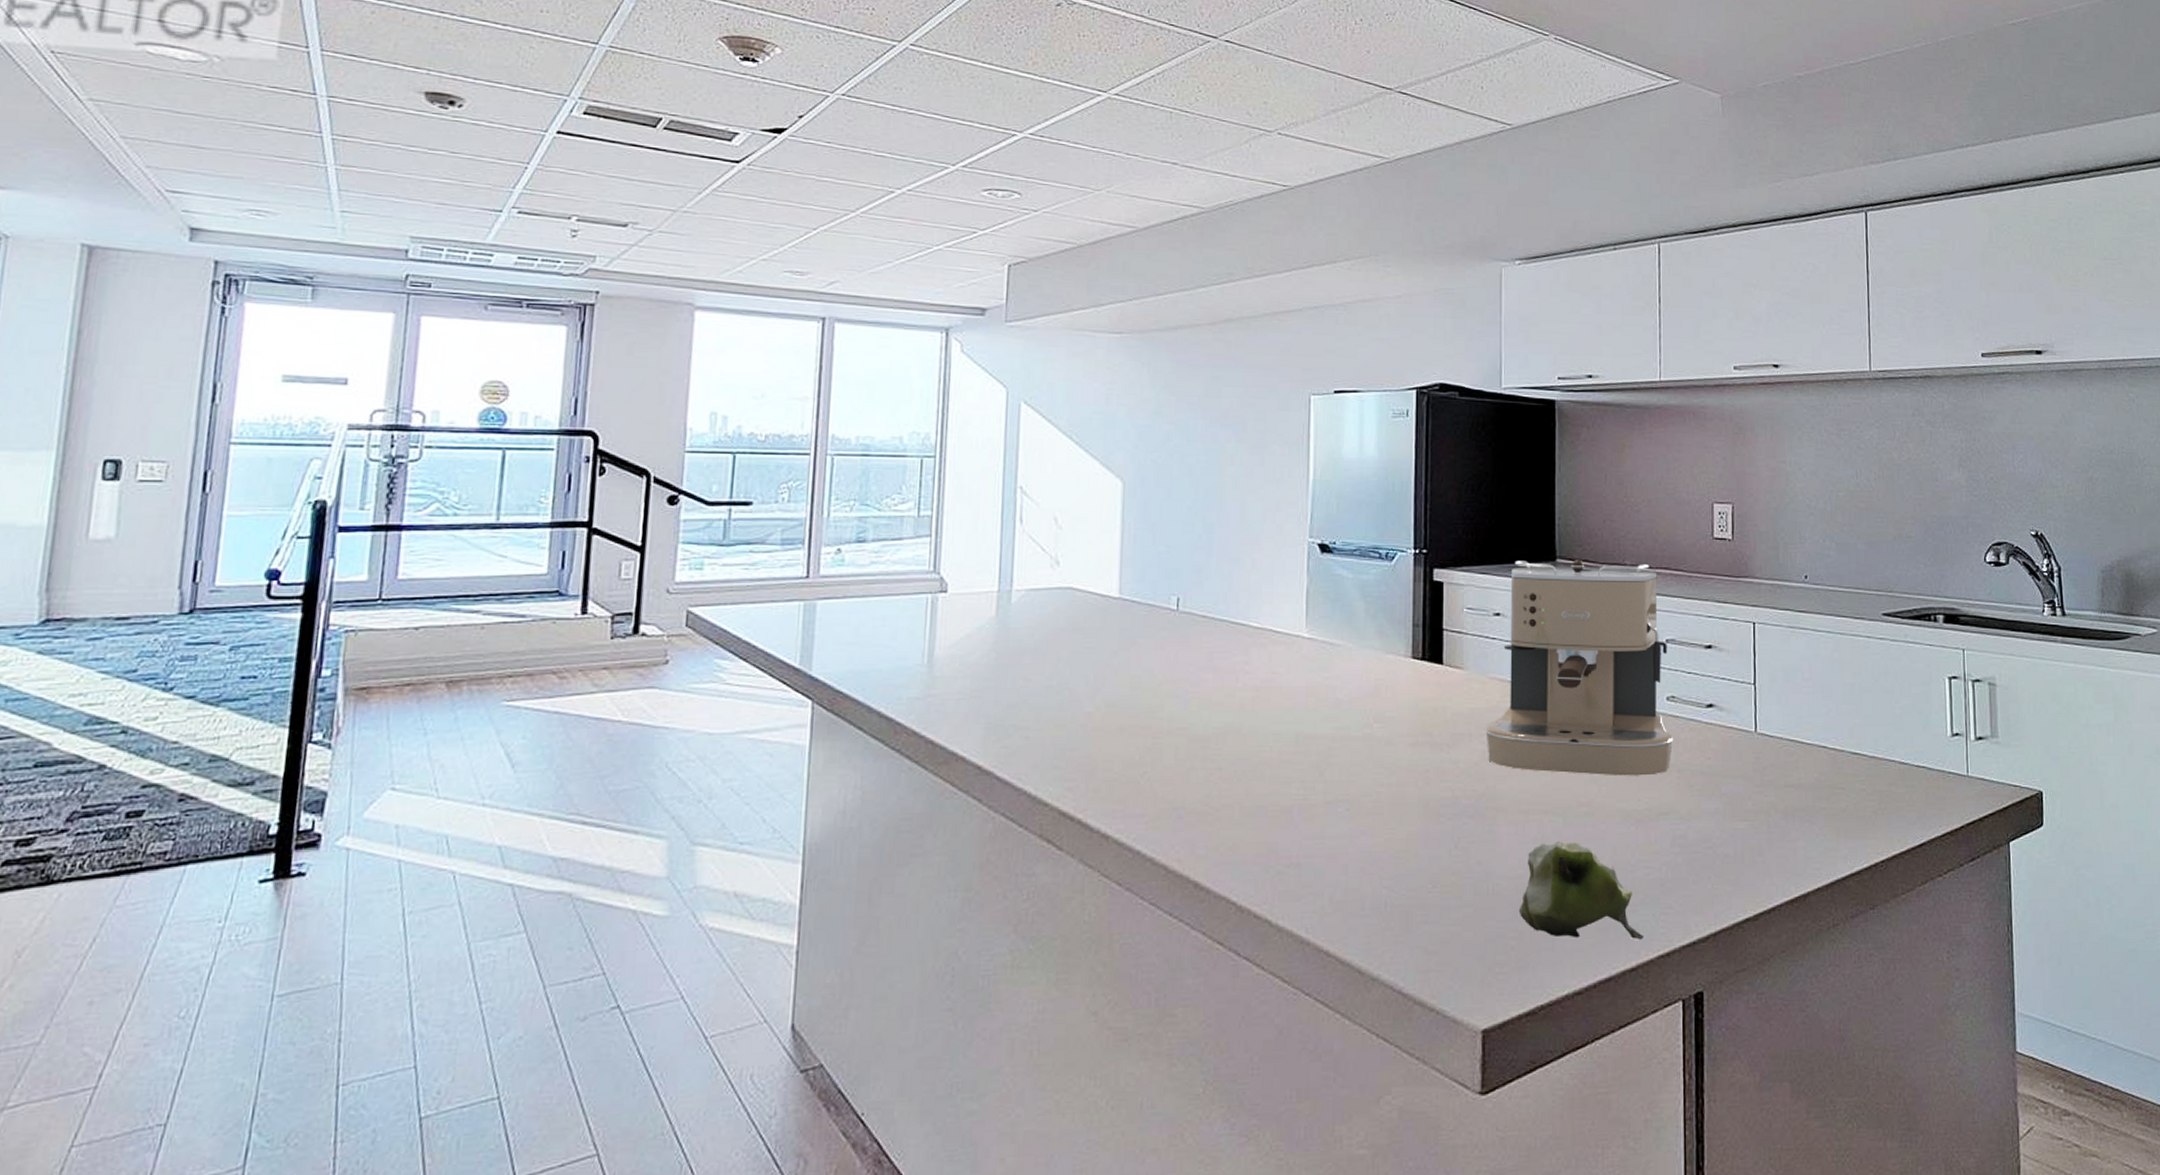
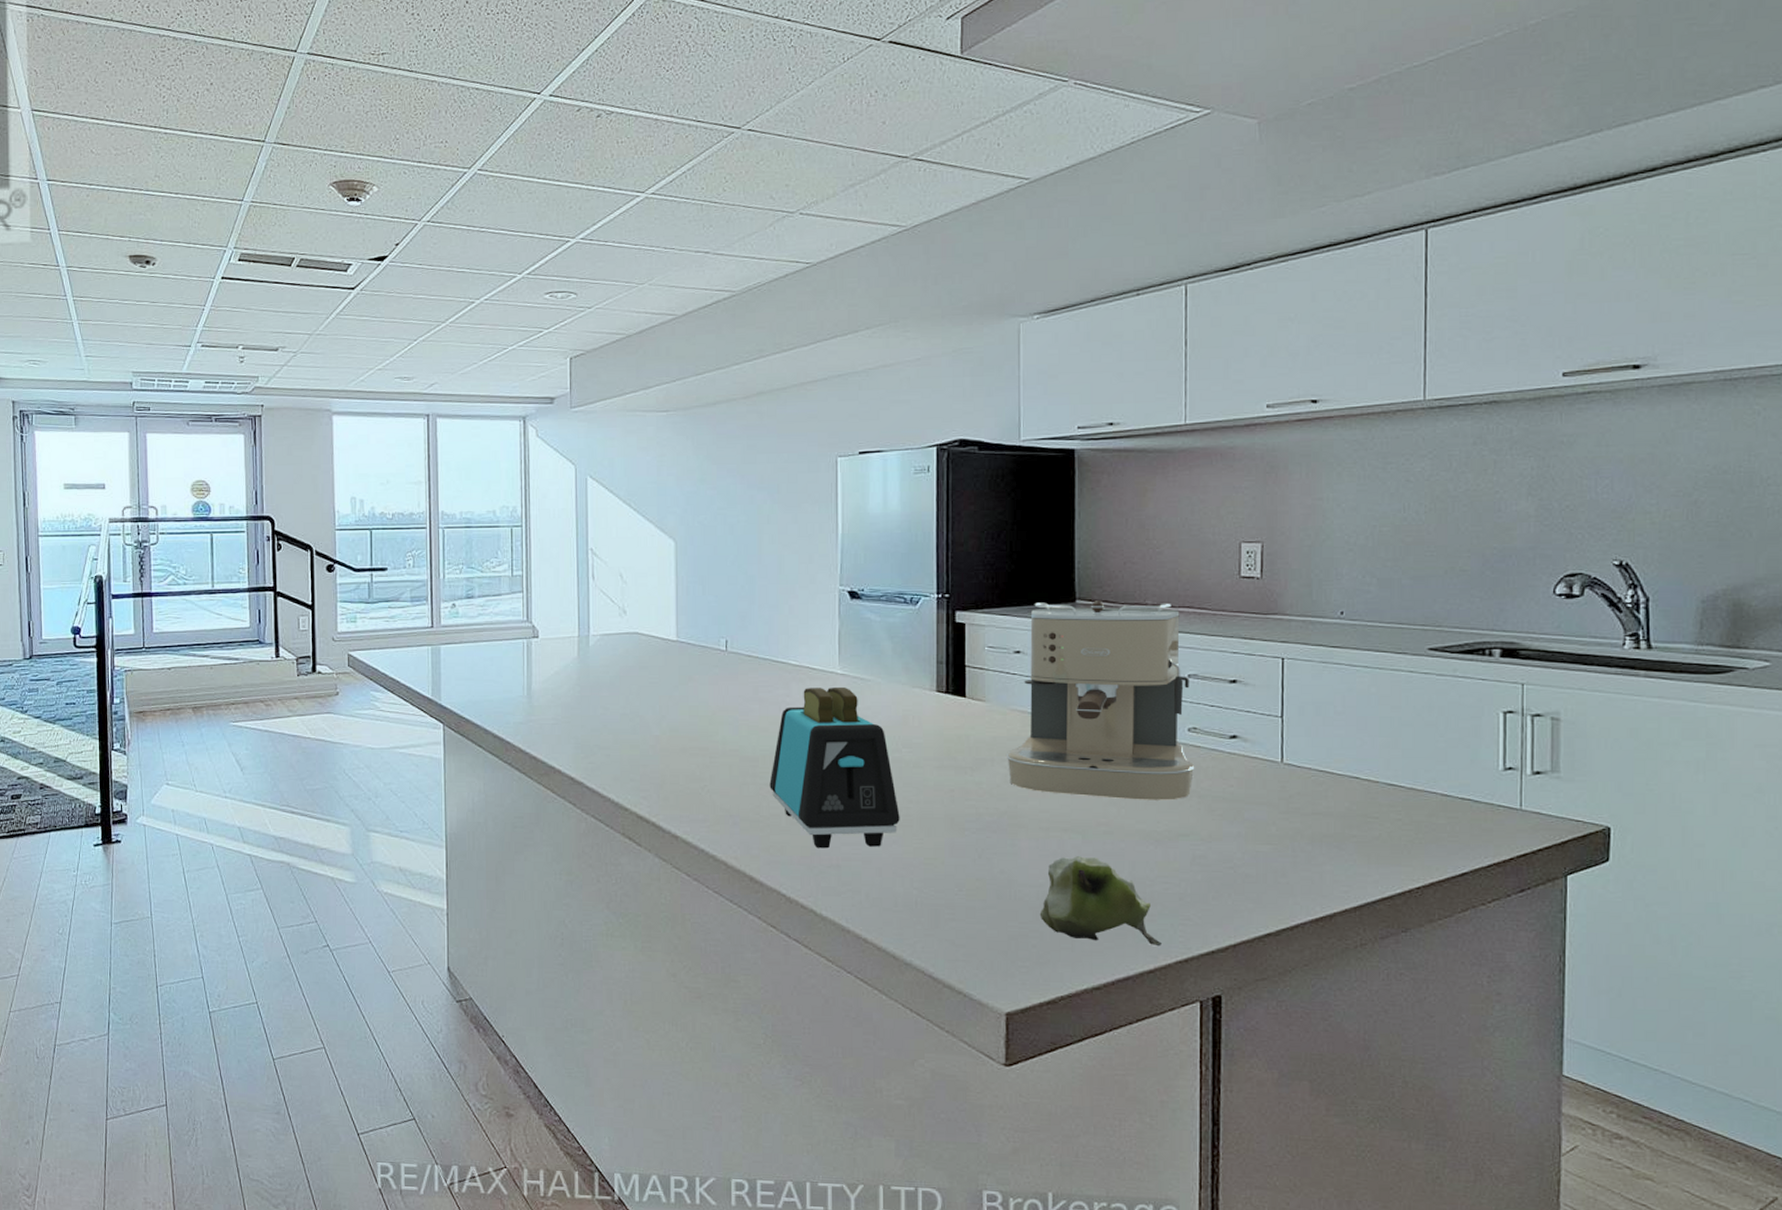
toaster: none [1222,652,1370,844] -> present [769,686,900,849]

